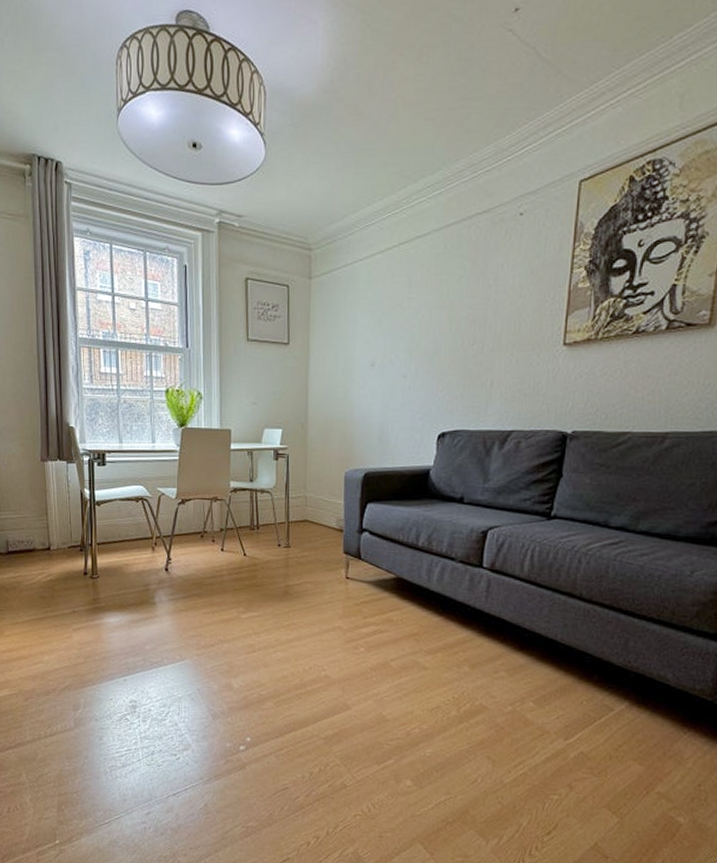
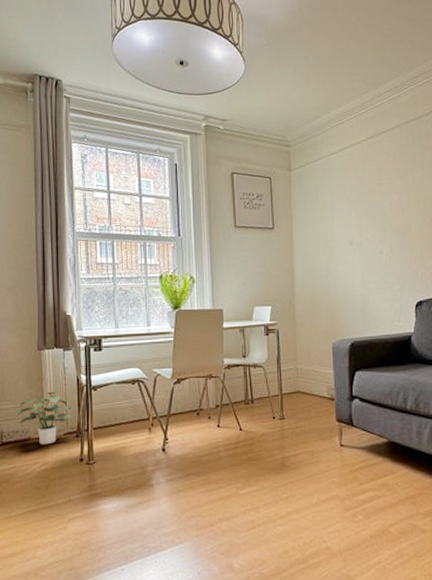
potted plant: none [21,503,79,557] -> present [16,390,75,445]

